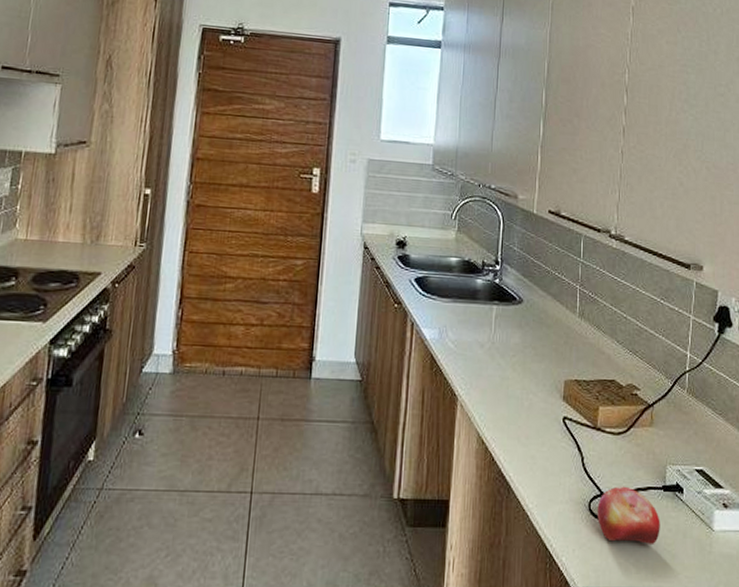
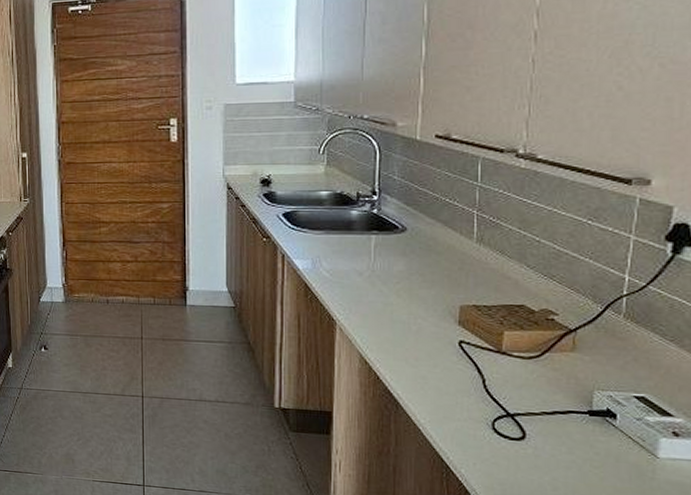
fruit: present [597,486,660,544] -> none [503,408,585,465]

